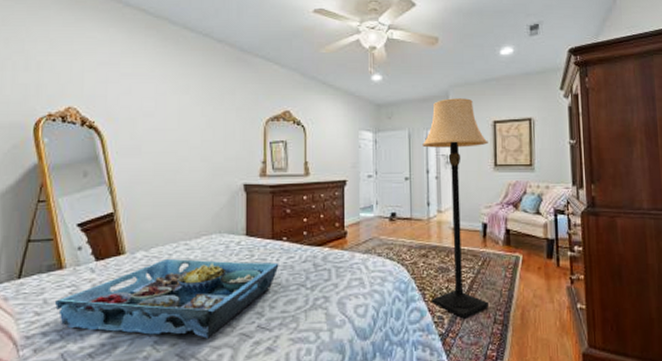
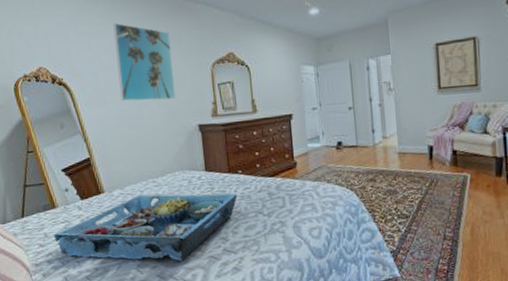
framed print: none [159,67,223,155] -> present [113,22,176,102]
lamp: present [422,98,489,319] -> none [364,23,438,237]

